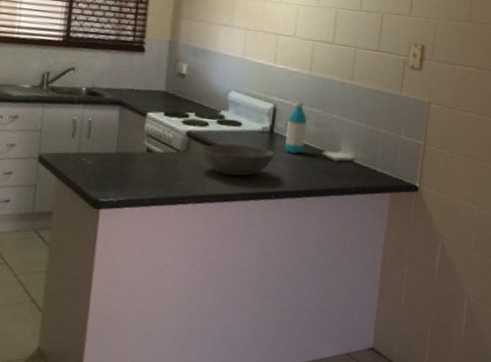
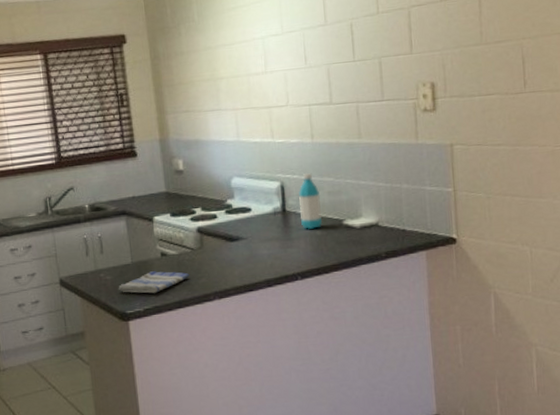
dish towel: none [96,164,170,186] -> present [118,271,189,293]
bowl: present [201,143,274,176] -> none [215,229,292,264]

